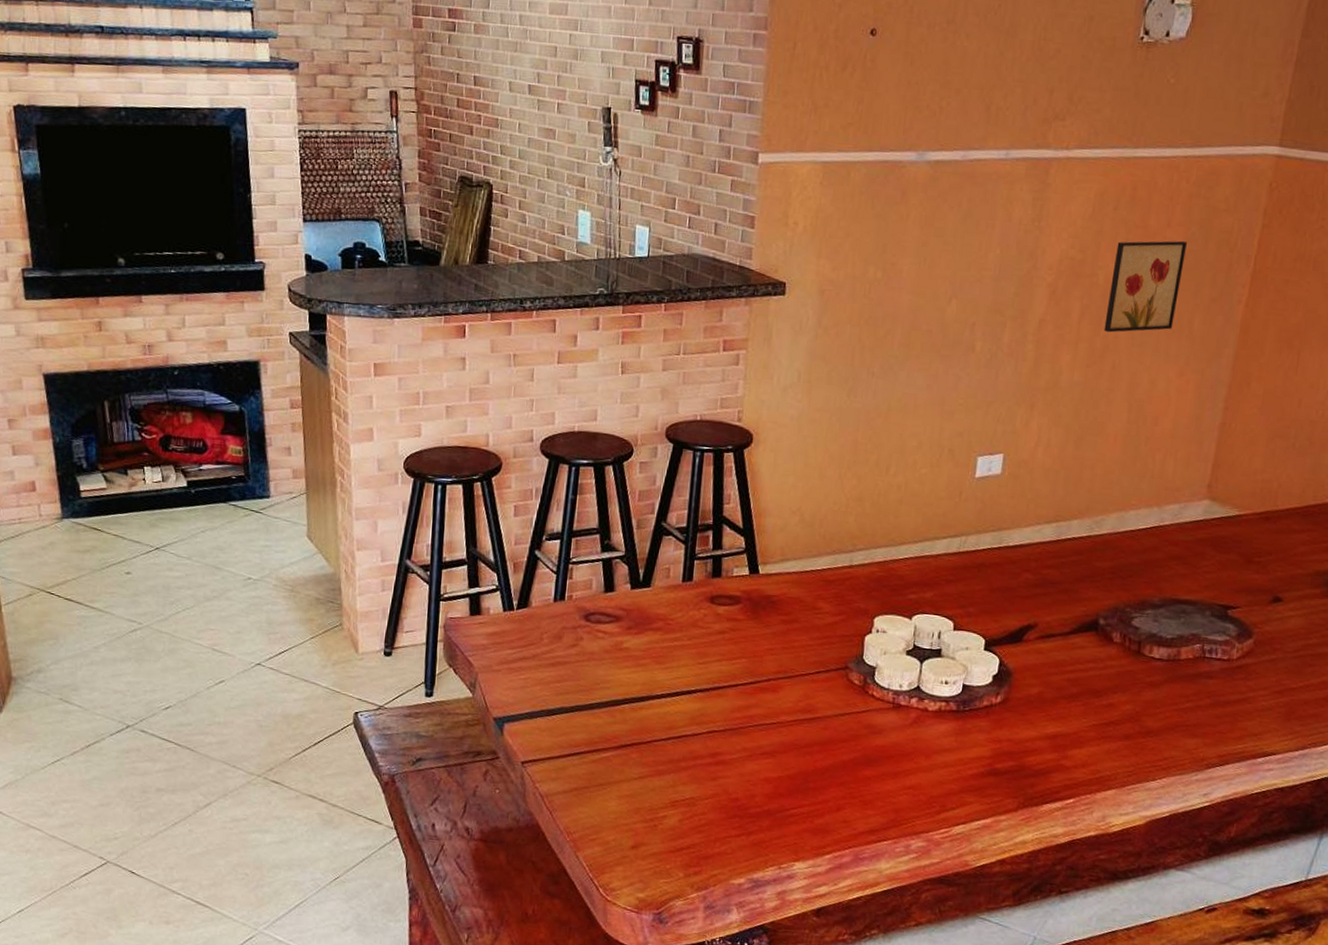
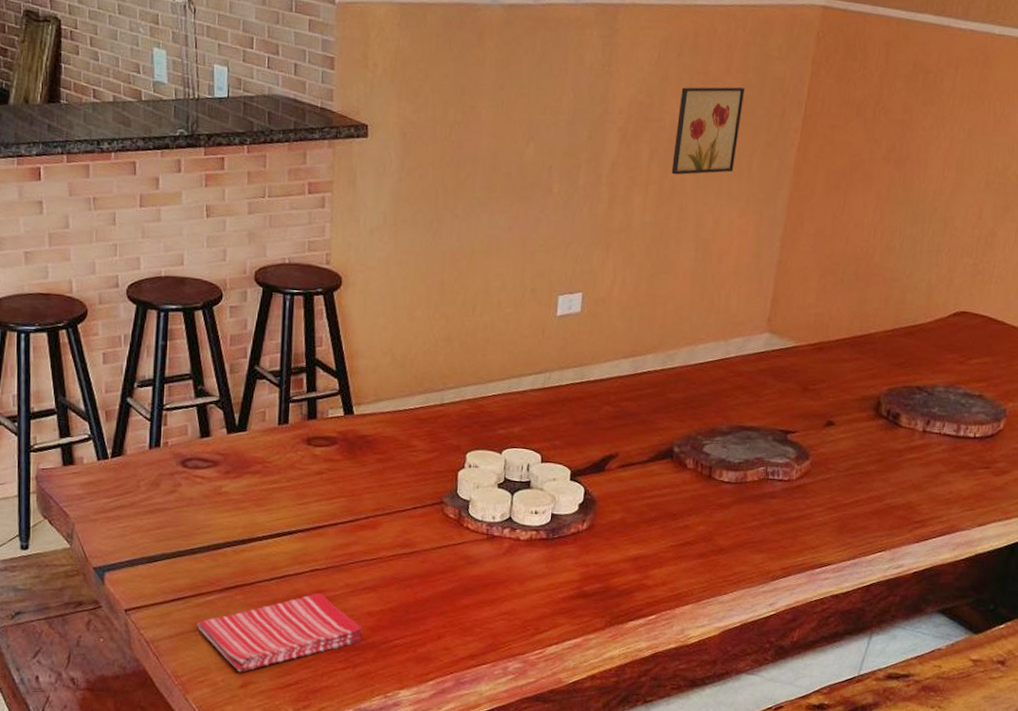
dish towel: none [591,755,760,833] -> present [196,592,364,672]

